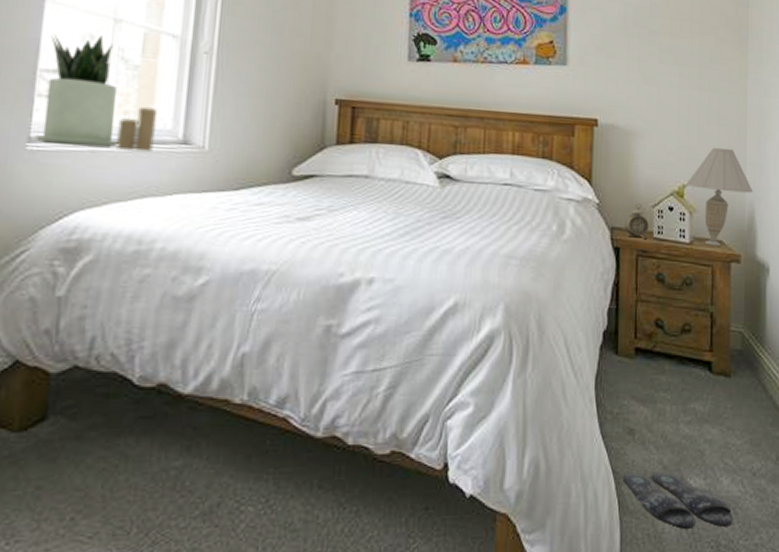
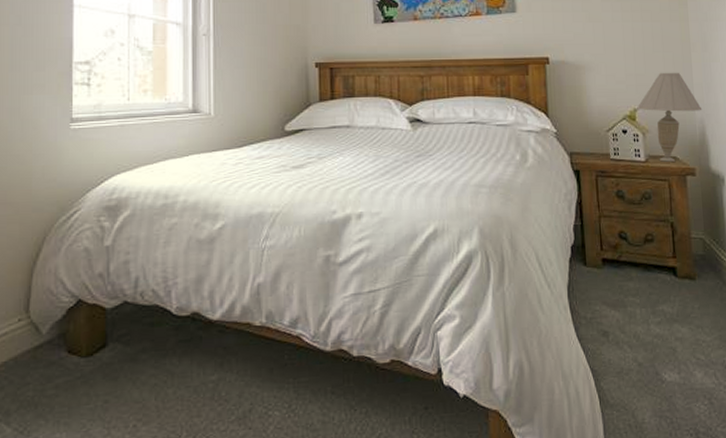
planter: present [34,34,118,149] -> none [76,30,141,123]
candle: present [116,103,158,153] -> none [140,81,171,123]
slippers: present [622,472,733,529] -> none [600,368,709,419]
alarm clock: present [624,204,650,240] -> none [582,130,606,161]

